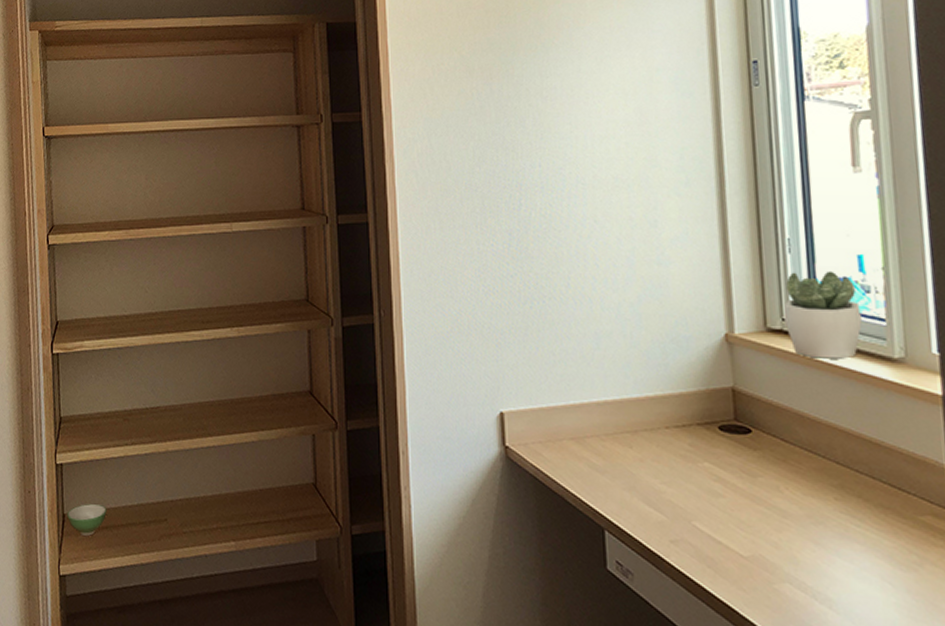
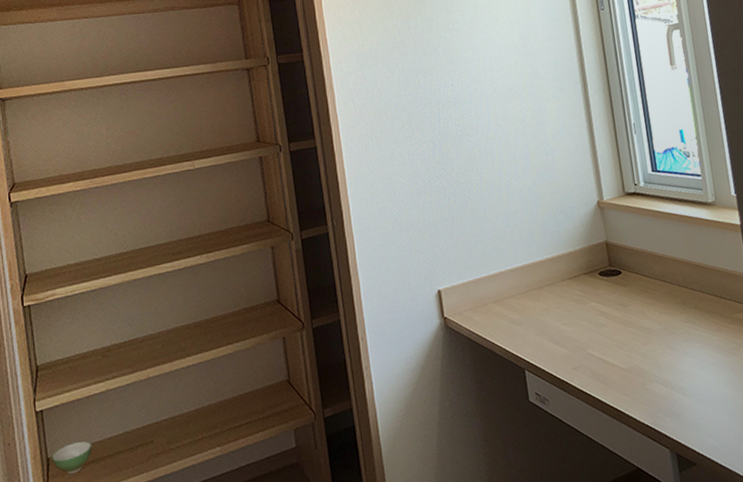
succulent plant: present [783,270,862,359] -> none [635,144,687,211]

